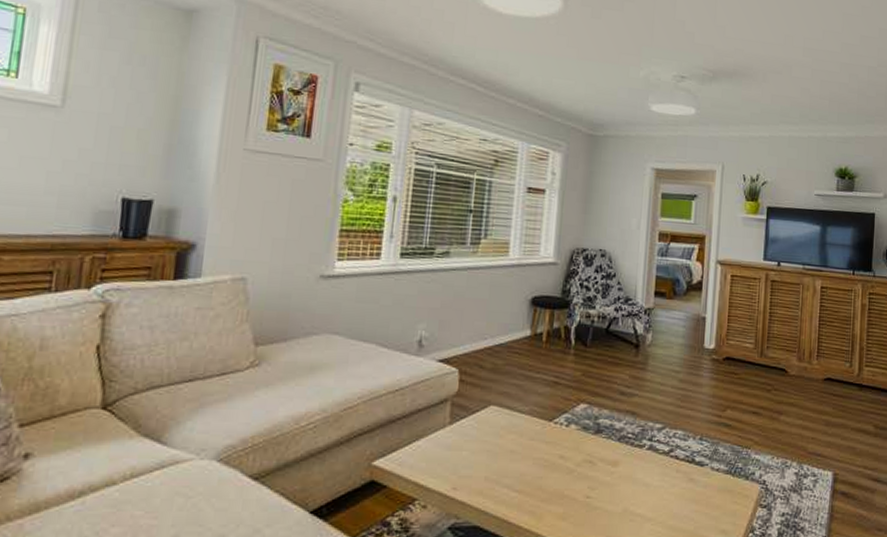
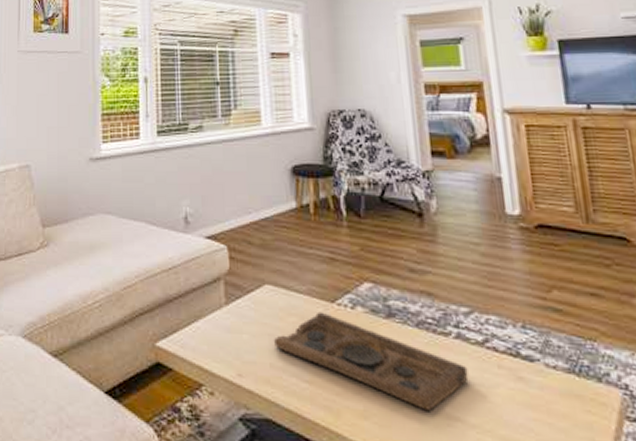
decorative tray: none [492,429,653,509] -> present [274,312,469,411]

